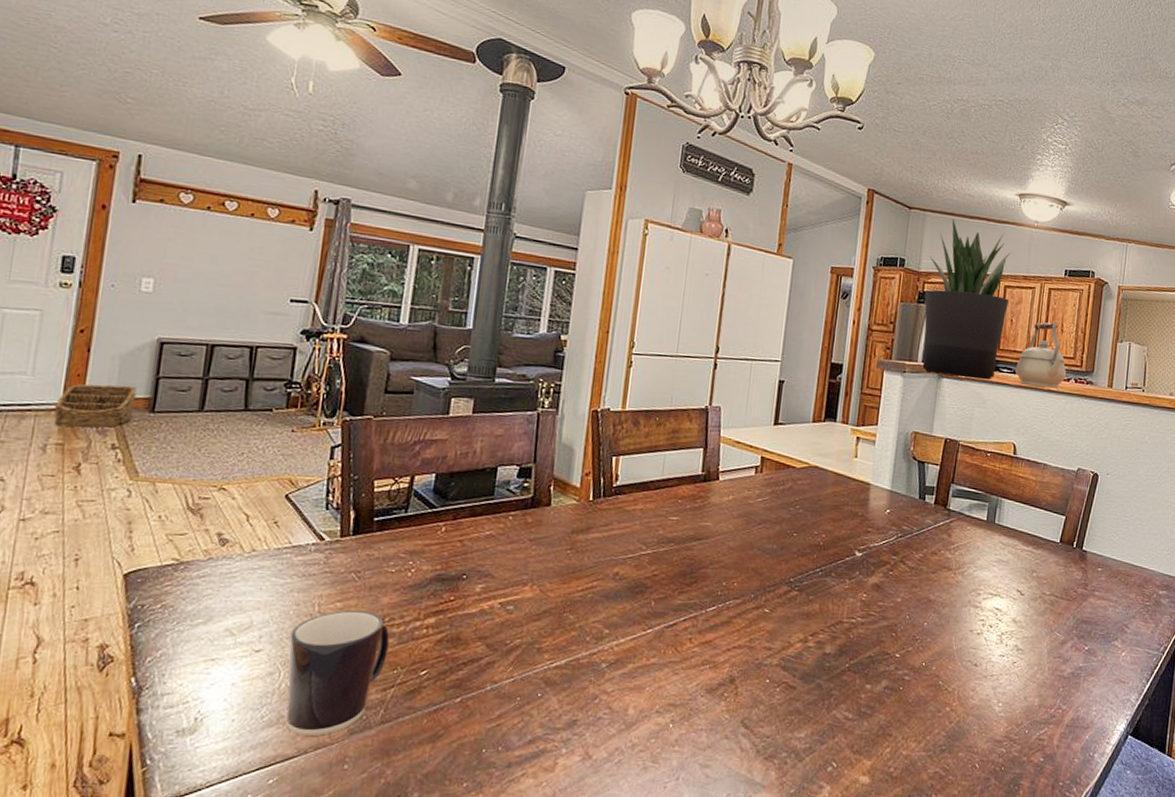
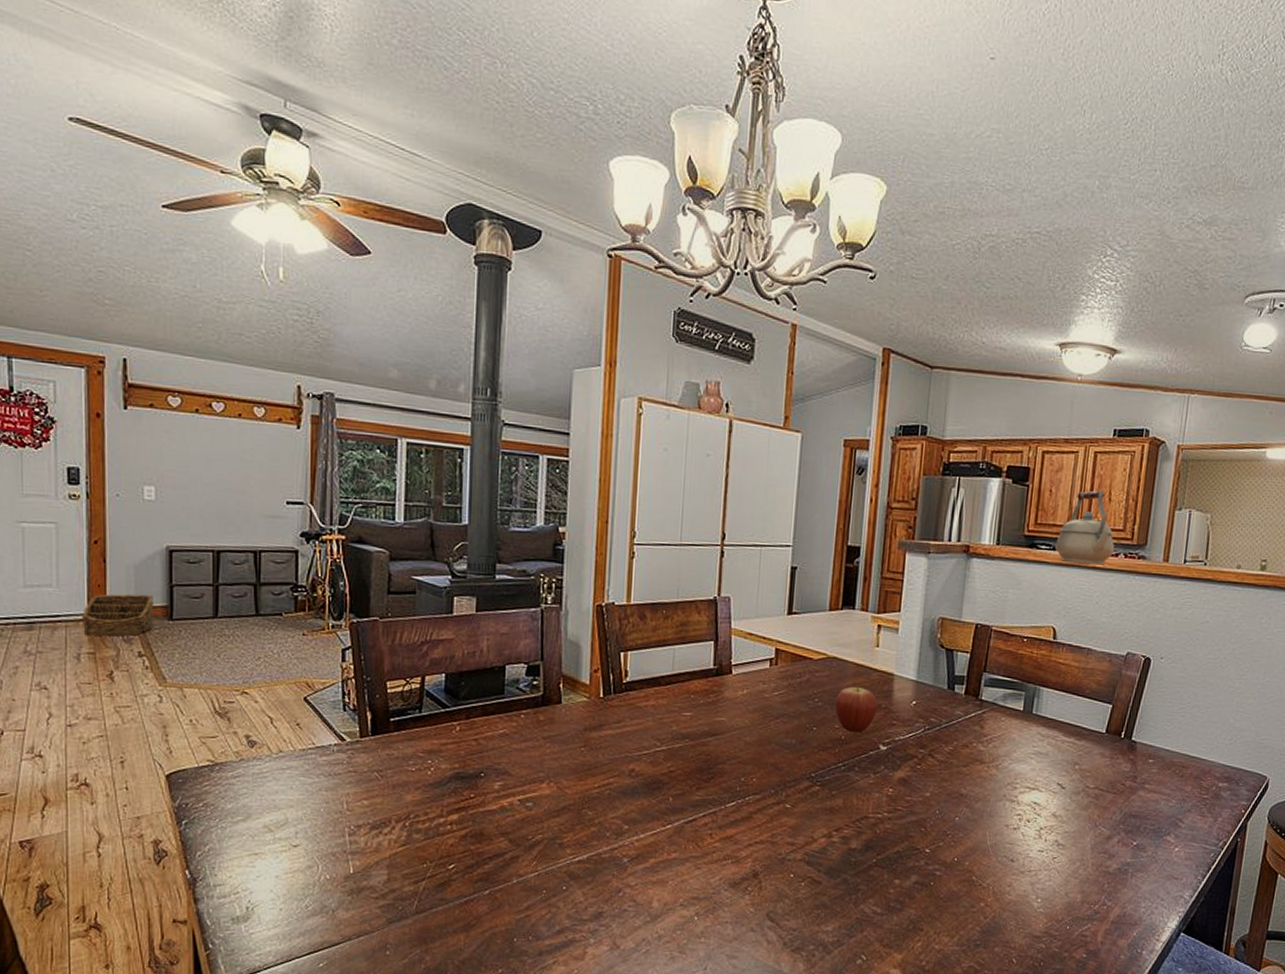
mug: present [286,609,390,736] -> none [324,807,416,924]
fruit: none [815,493,855,539] -> present [835,685,878,733]
planter: present [922,218,1012,380] -> none [949,376,1051,559]

